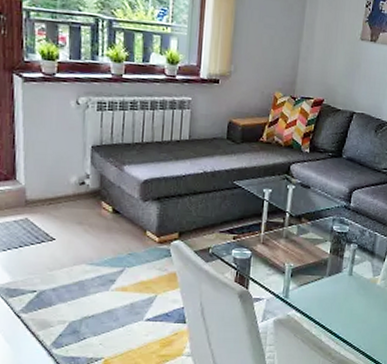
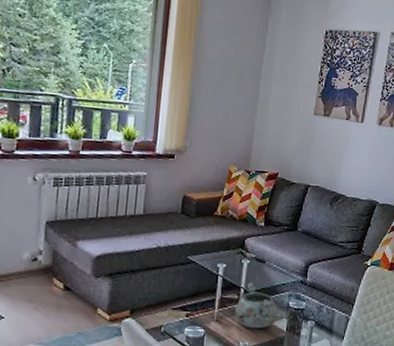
decorative bowl: none [280,206,322,251] -> present [235,282,278,329]

